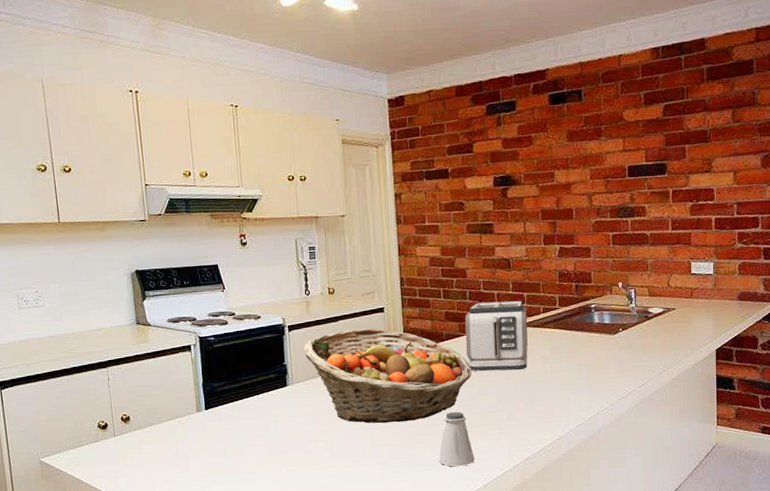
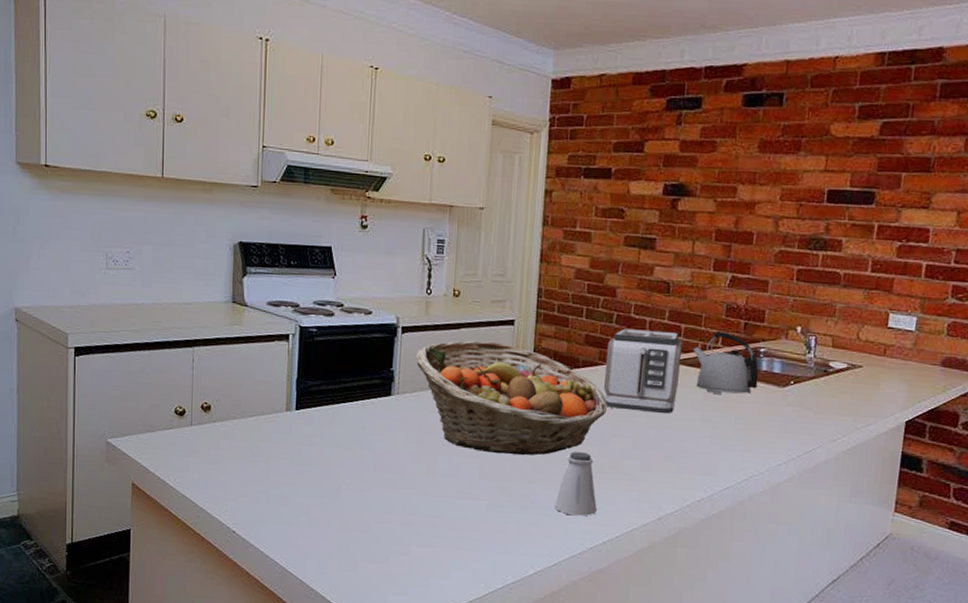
kettle: none [536,294,593,348] -> present [692,330,759,394]

